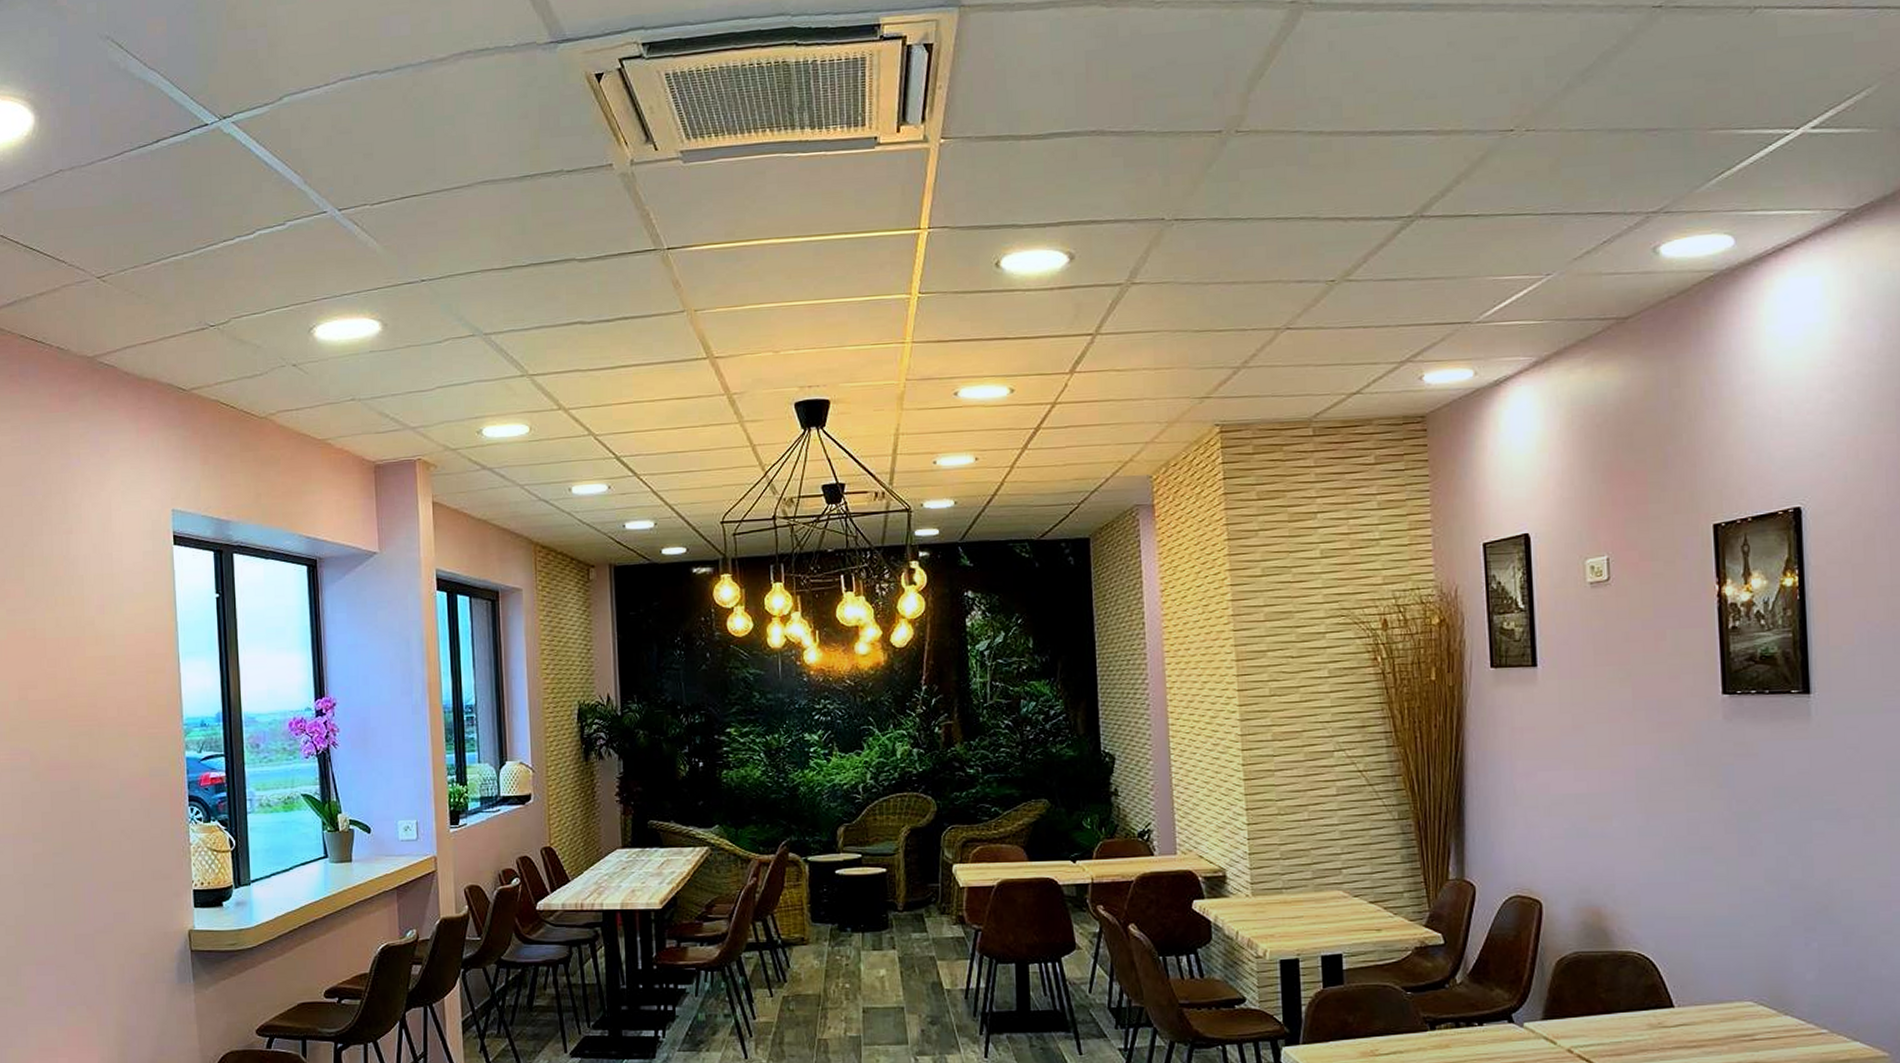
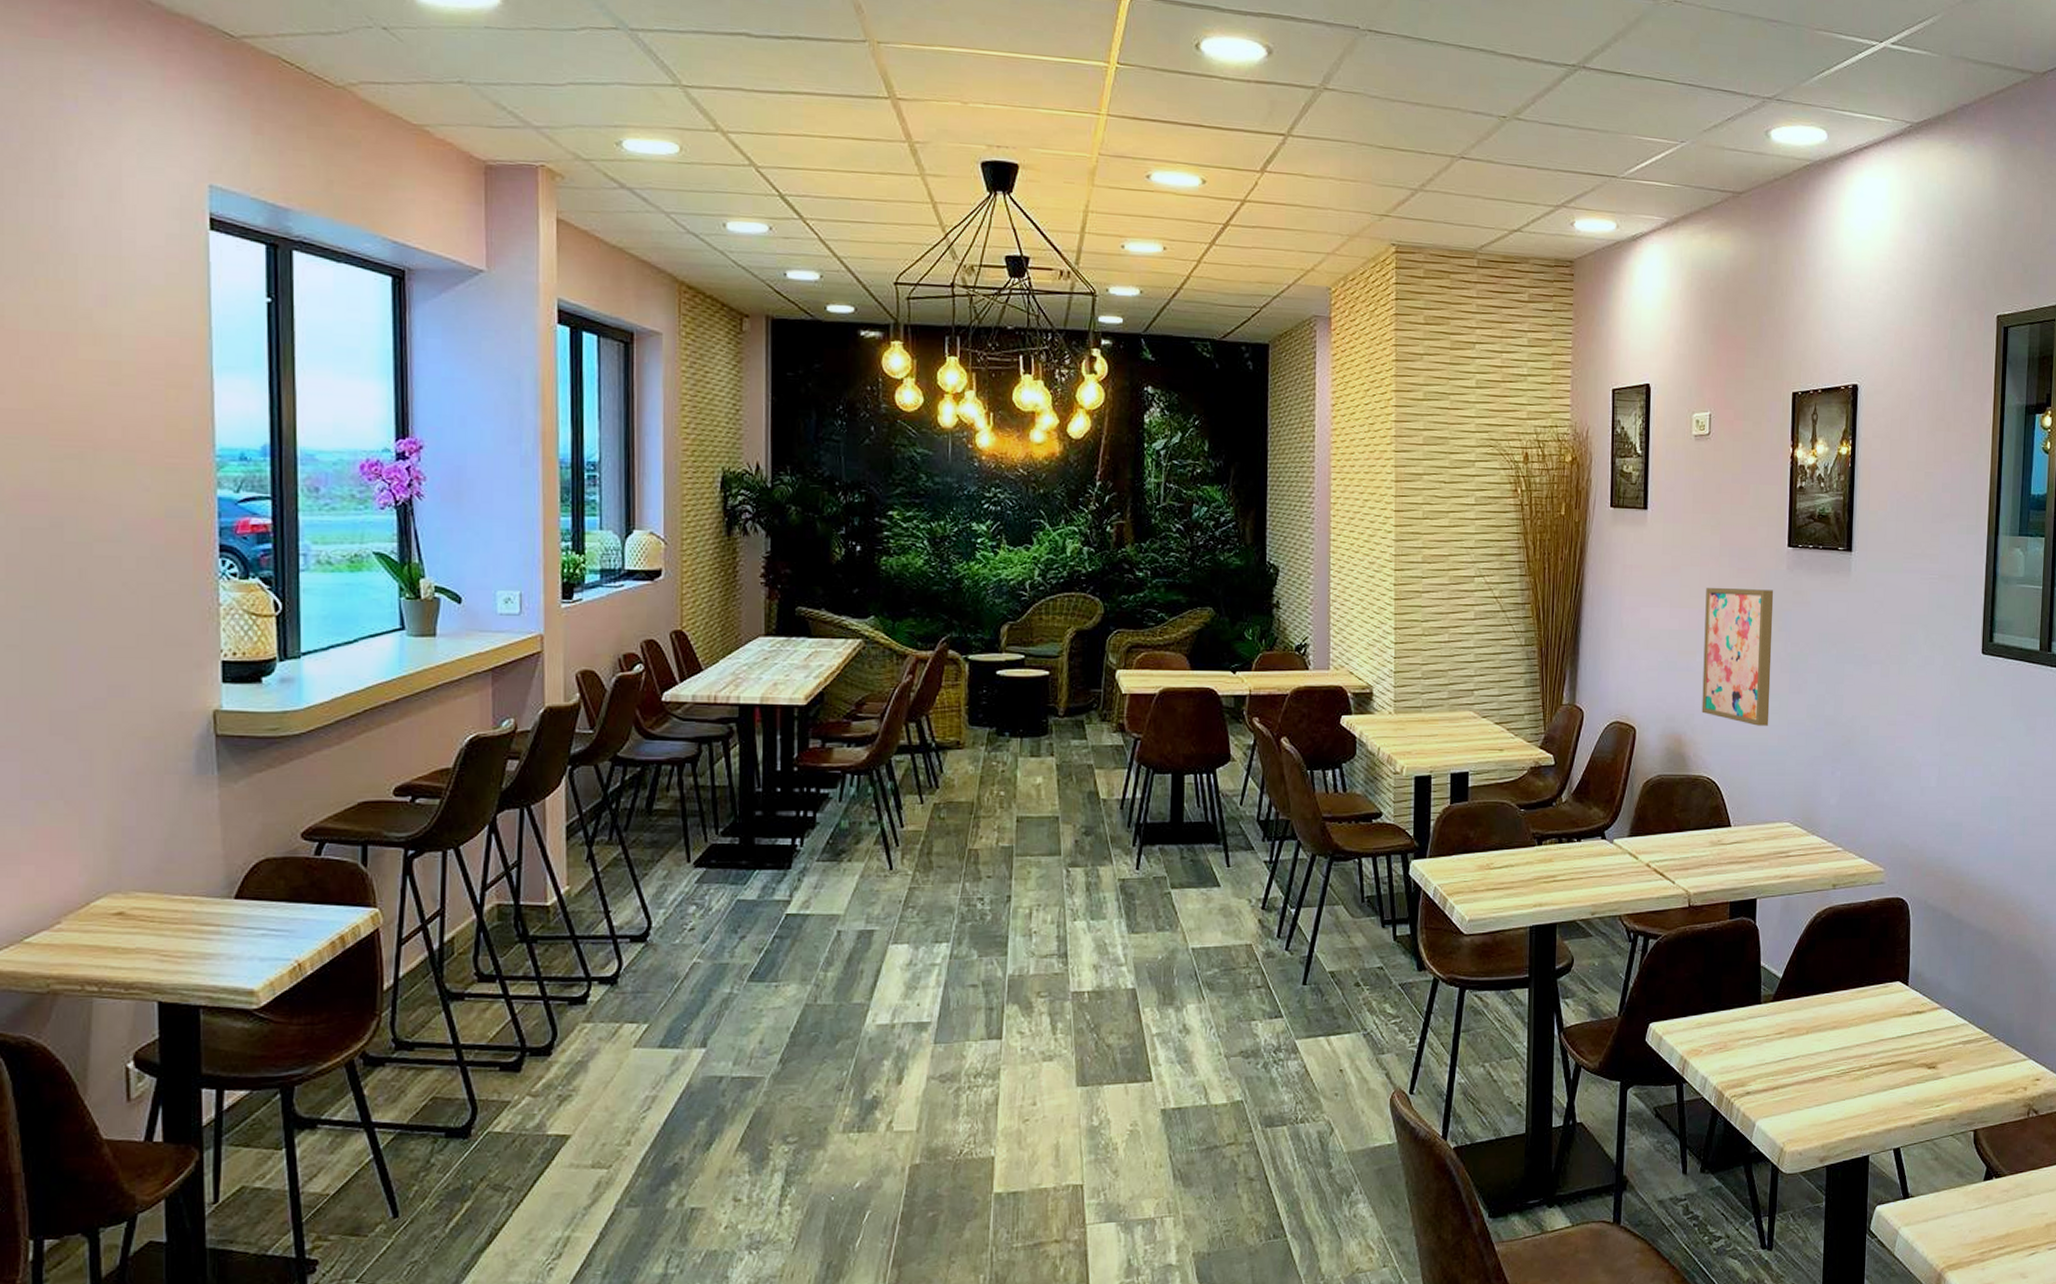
wall art: none [1619,743,1715,894] -> present [1701,587,1774,726]

